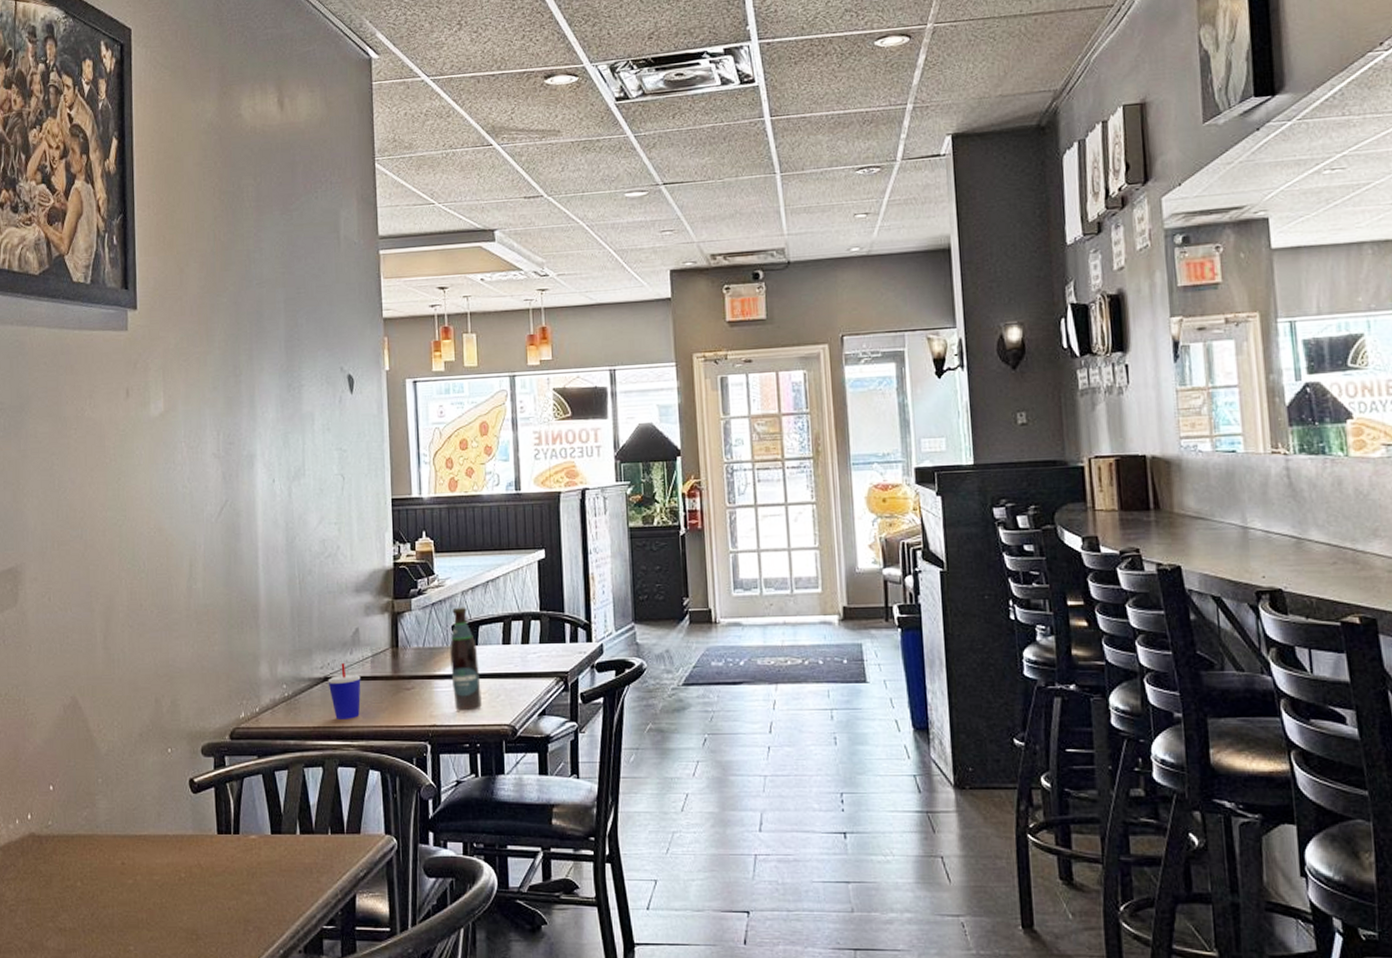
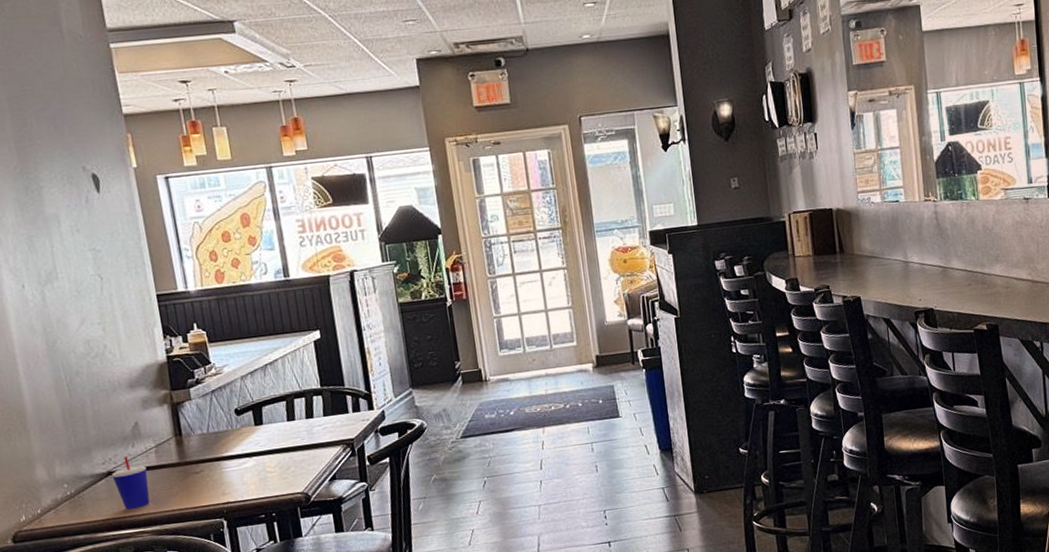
bottle: present [450,607,482,712] -> none [233,391,273,488]

